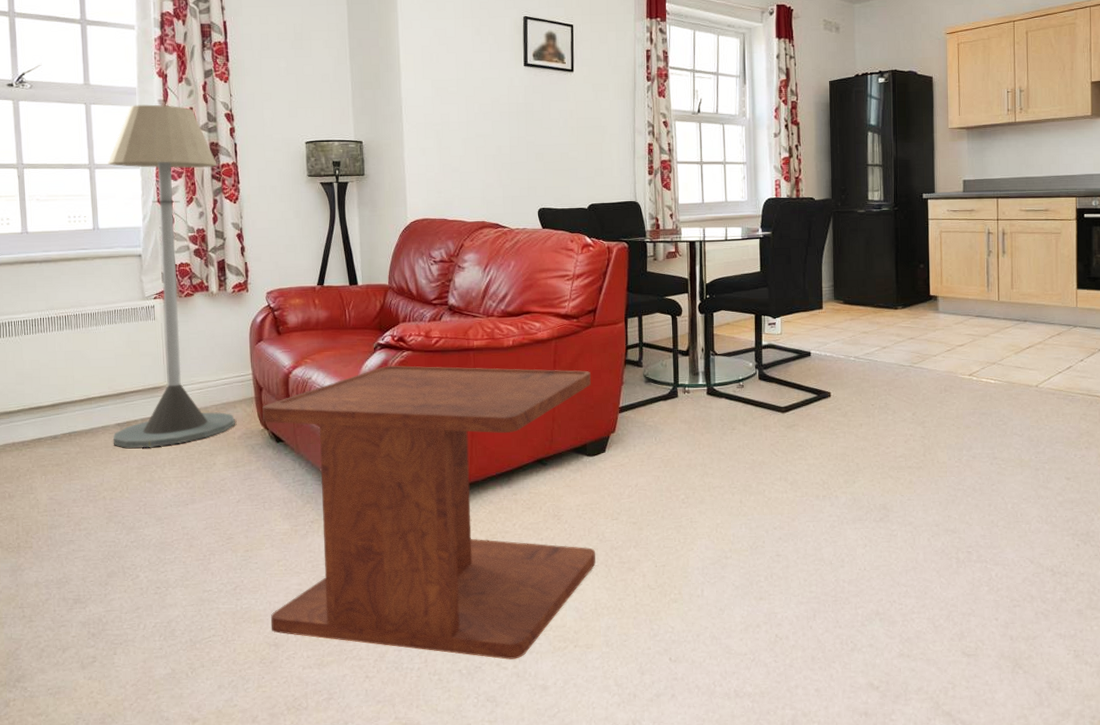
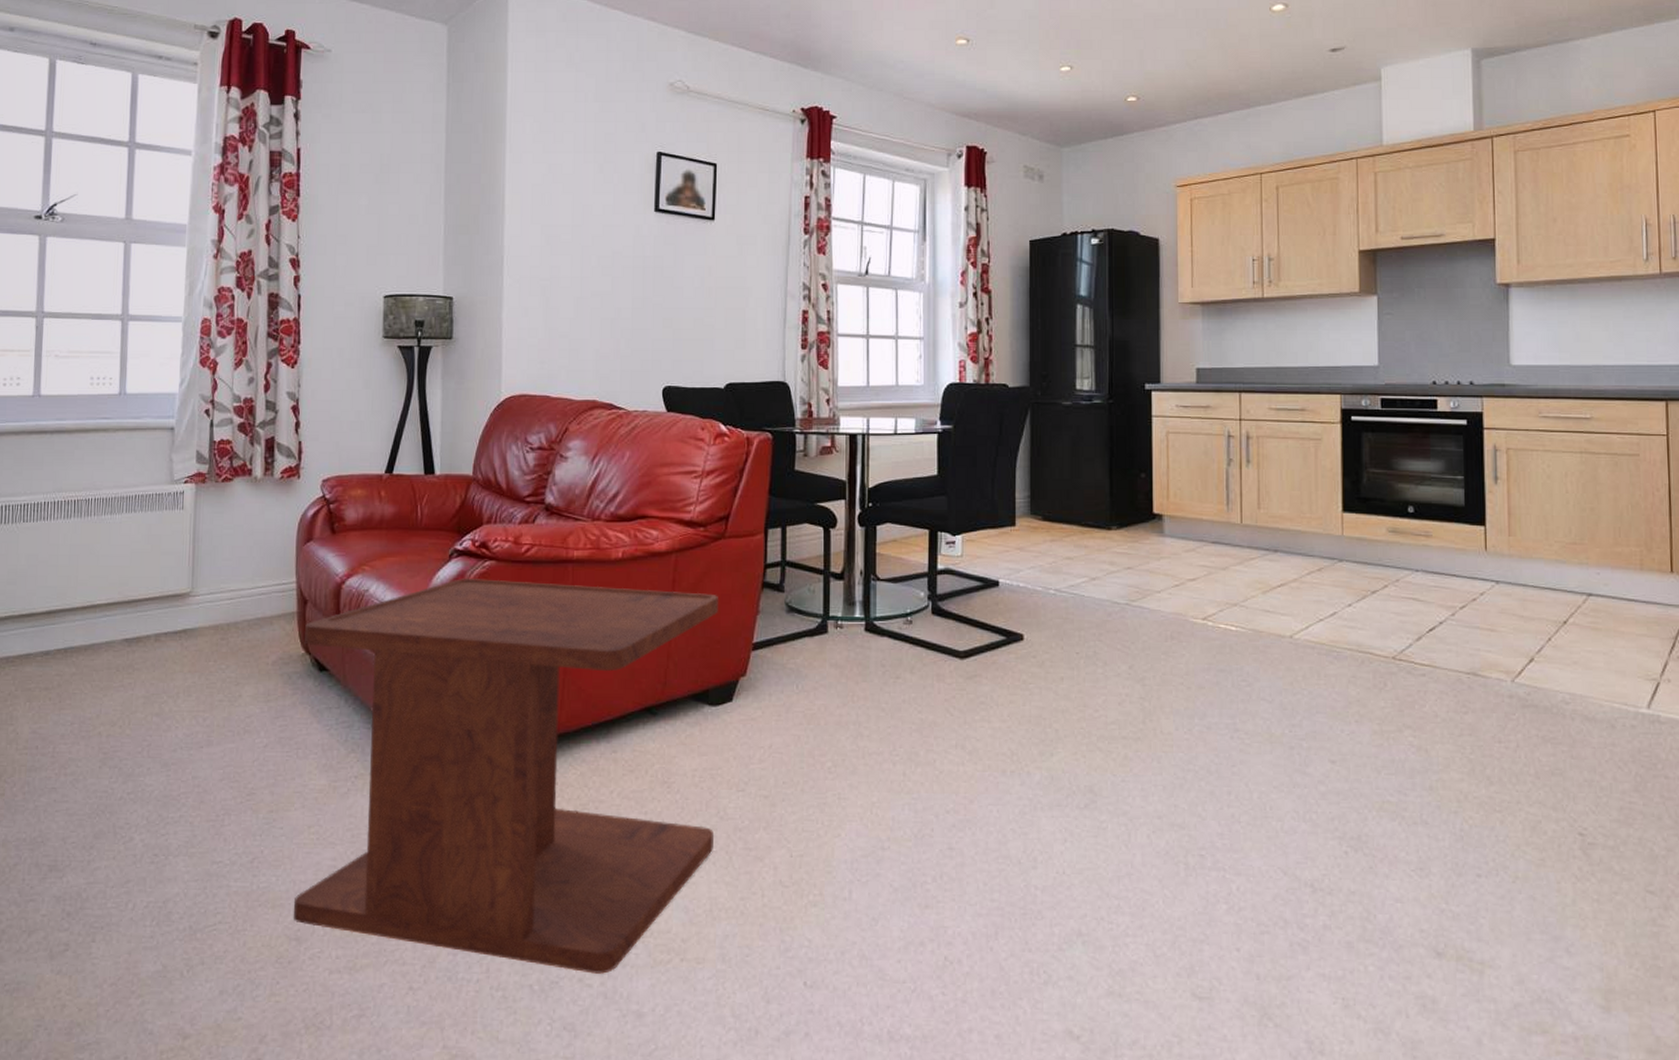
floor lamp: present [108,104,235,448] -> none [117,245,275,672]

